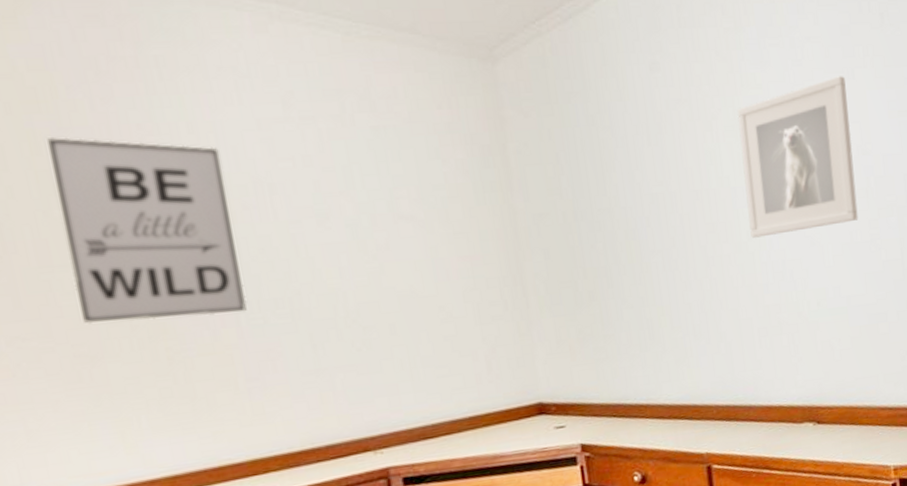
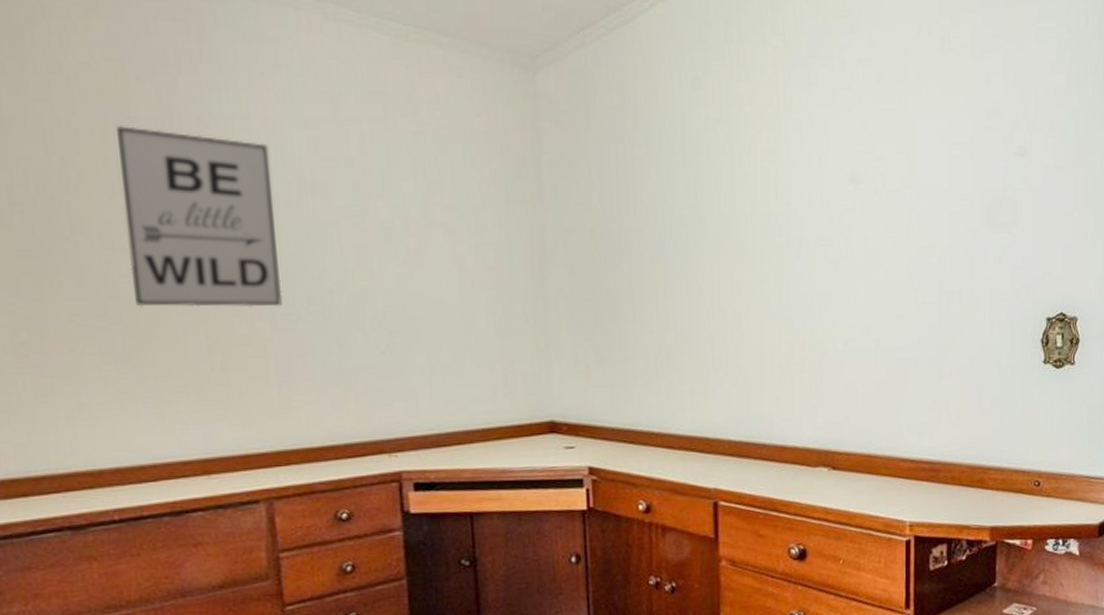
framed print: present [737,76,858,238] -> none [777,103,896,269]

